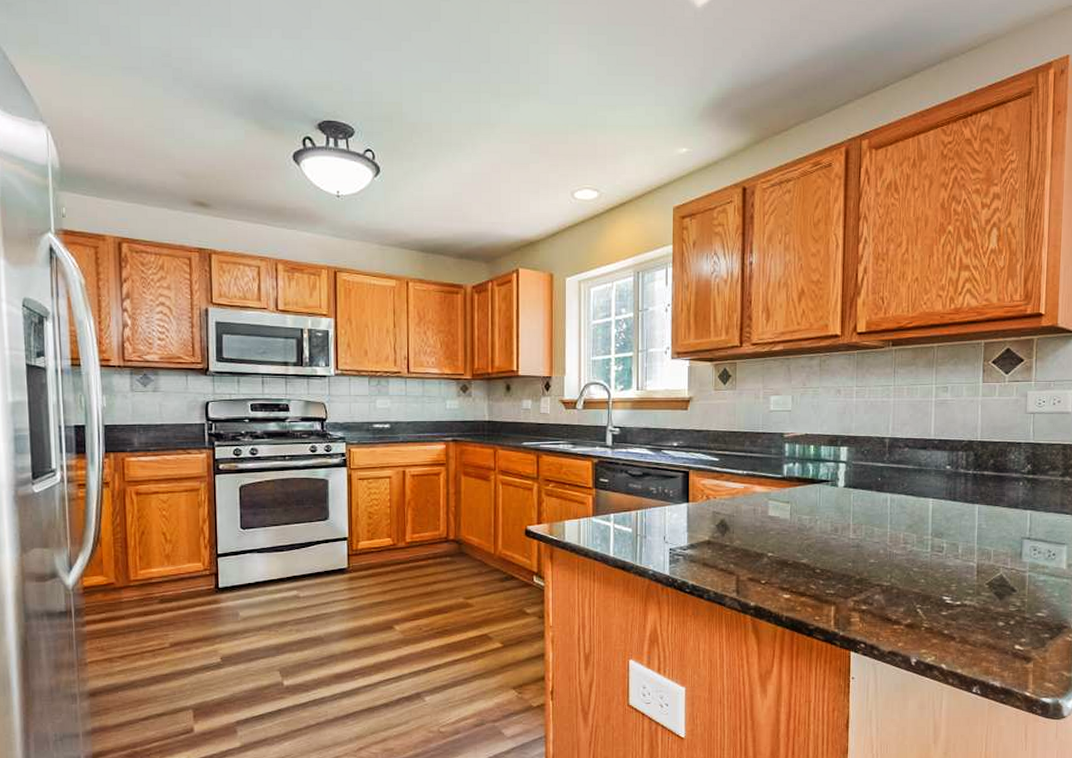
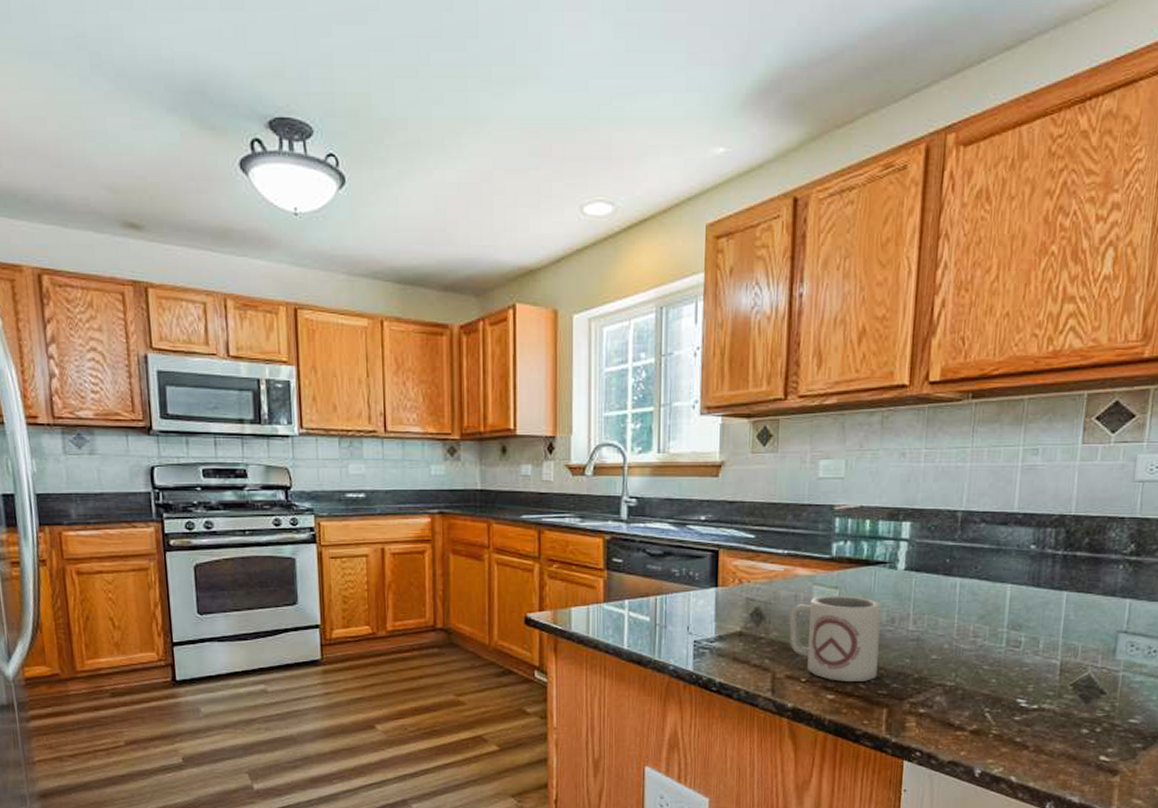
cup: none [749,508,826,583] -> present [788,595,882,681]

